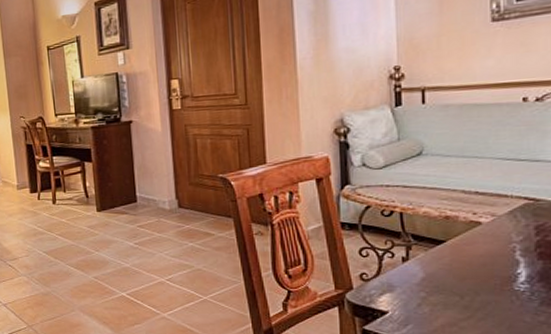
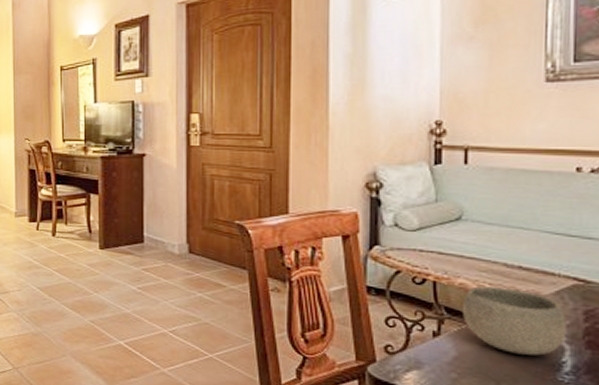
bowl: none [426,212,521,270] -> present [461,286,567,356]

